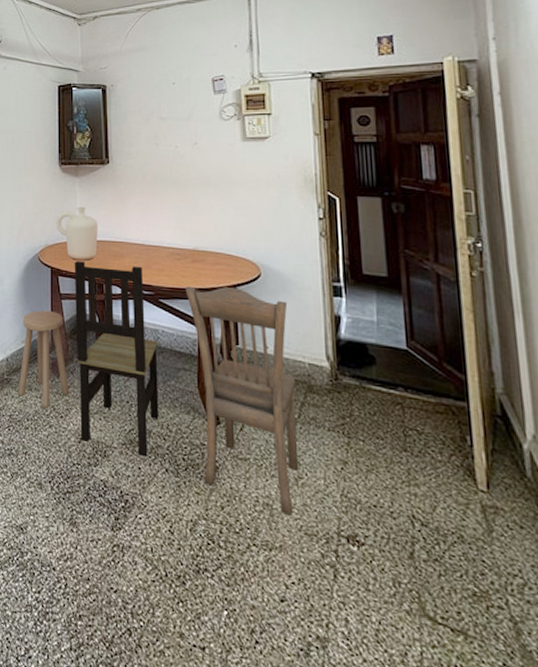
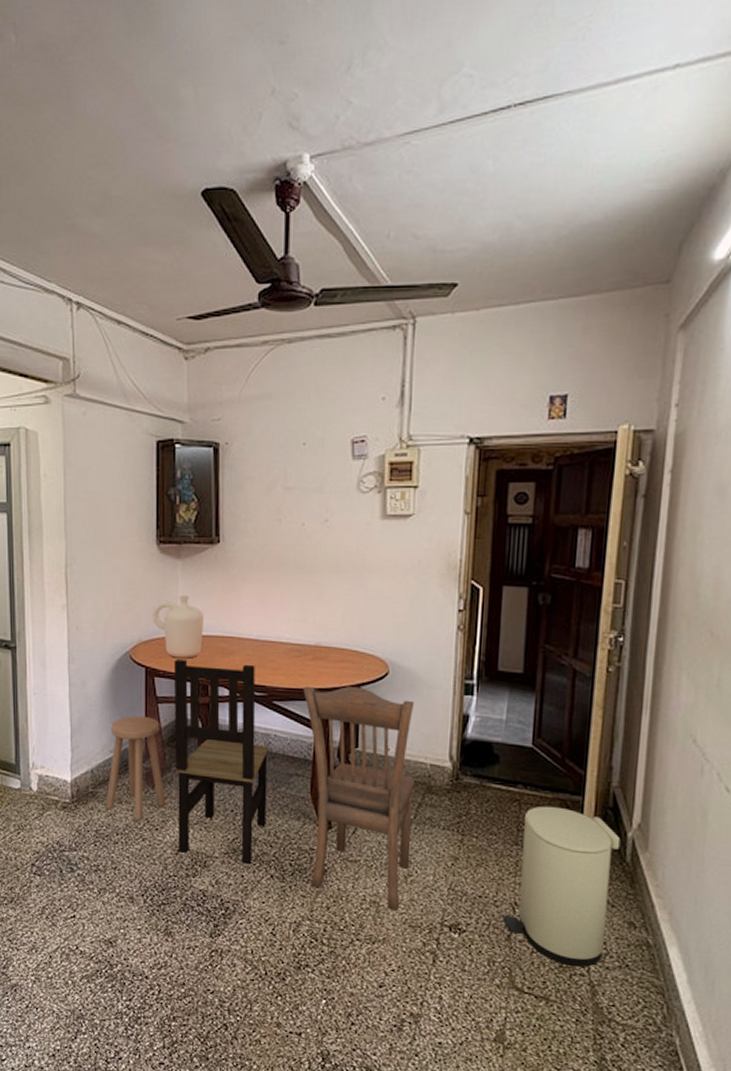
pedal bin: none [402,410,520,599] -> present [502,805,621,967]

